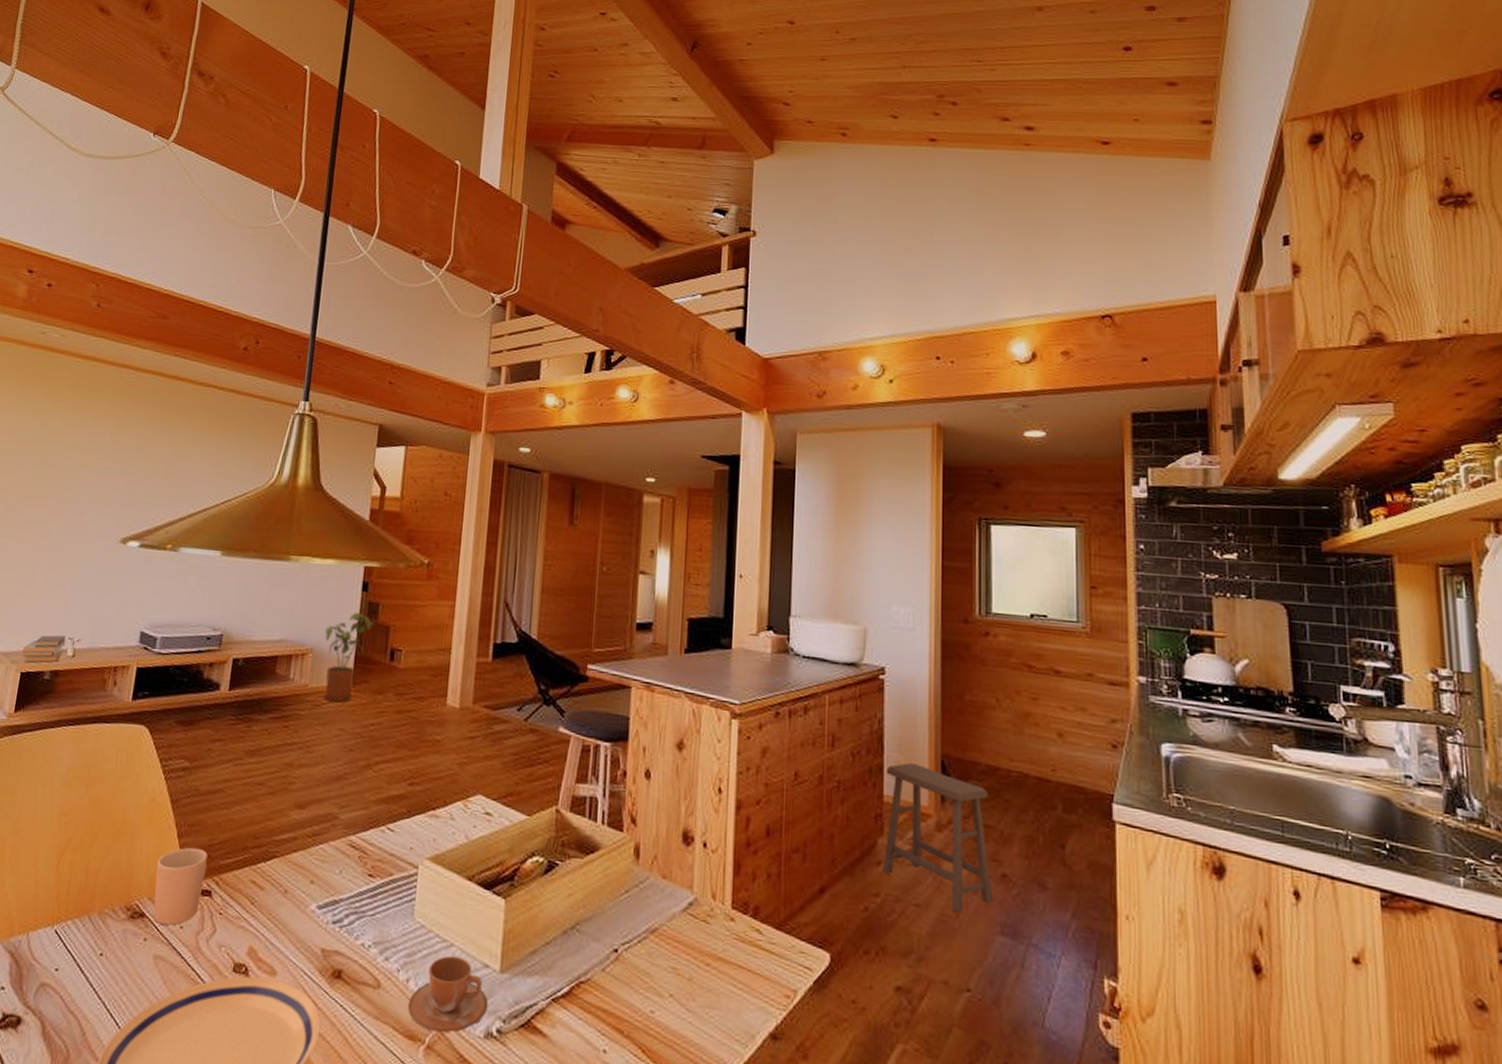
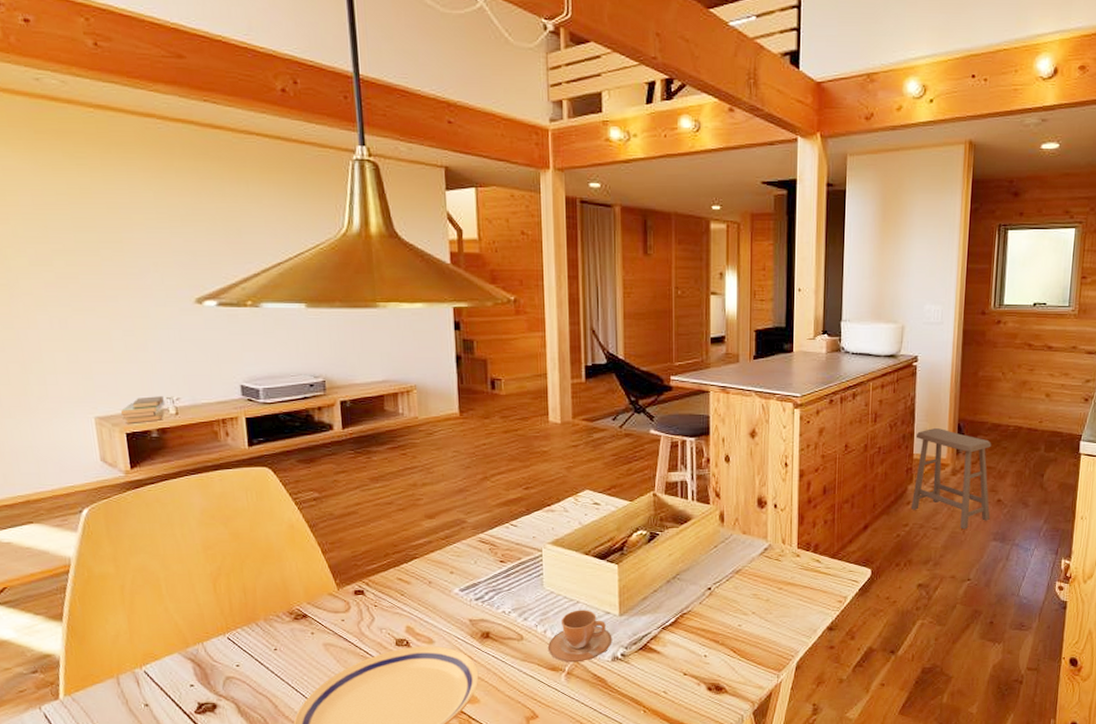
mug: present [152,847,208,925] -> none [308,560,356,620]
house plant: present [323,612,377,703] -> none [425,349,474,429]

